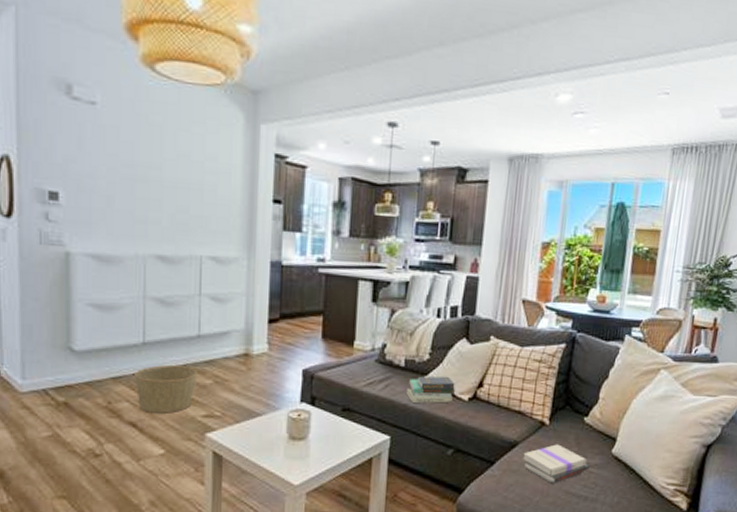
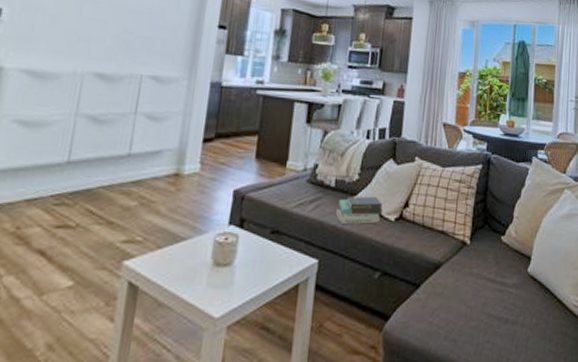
basket: present [134,365,198,414] -> none [51,186,123,239]
books: present [522,444,590,484] -> none [446,264,508,306]

